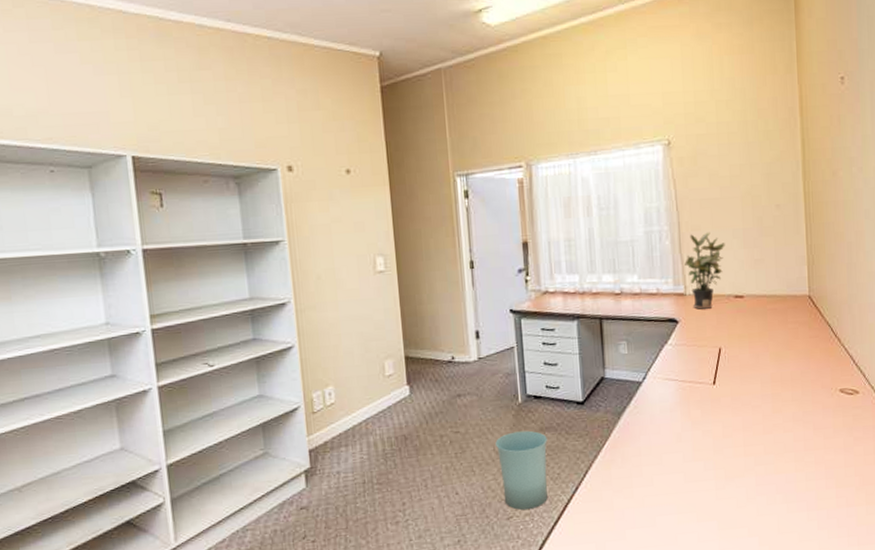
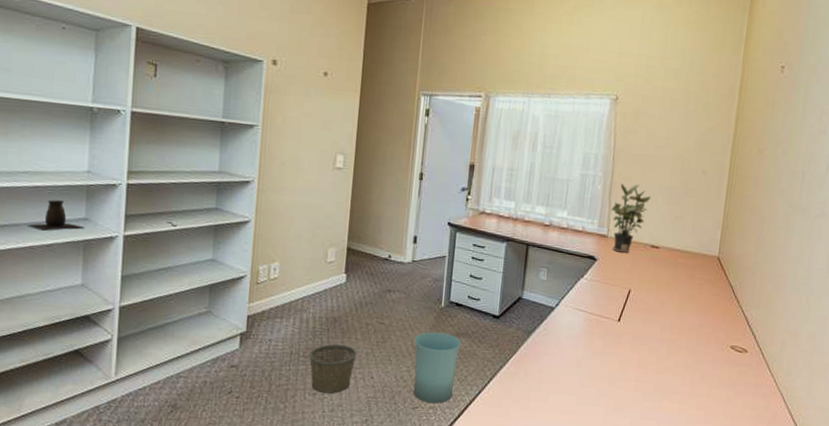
decorative vase: none [49,360,113,397] -> present [27,199,84,231]
basket: none [383,463,436,520] -> present [309,343,357,393]

